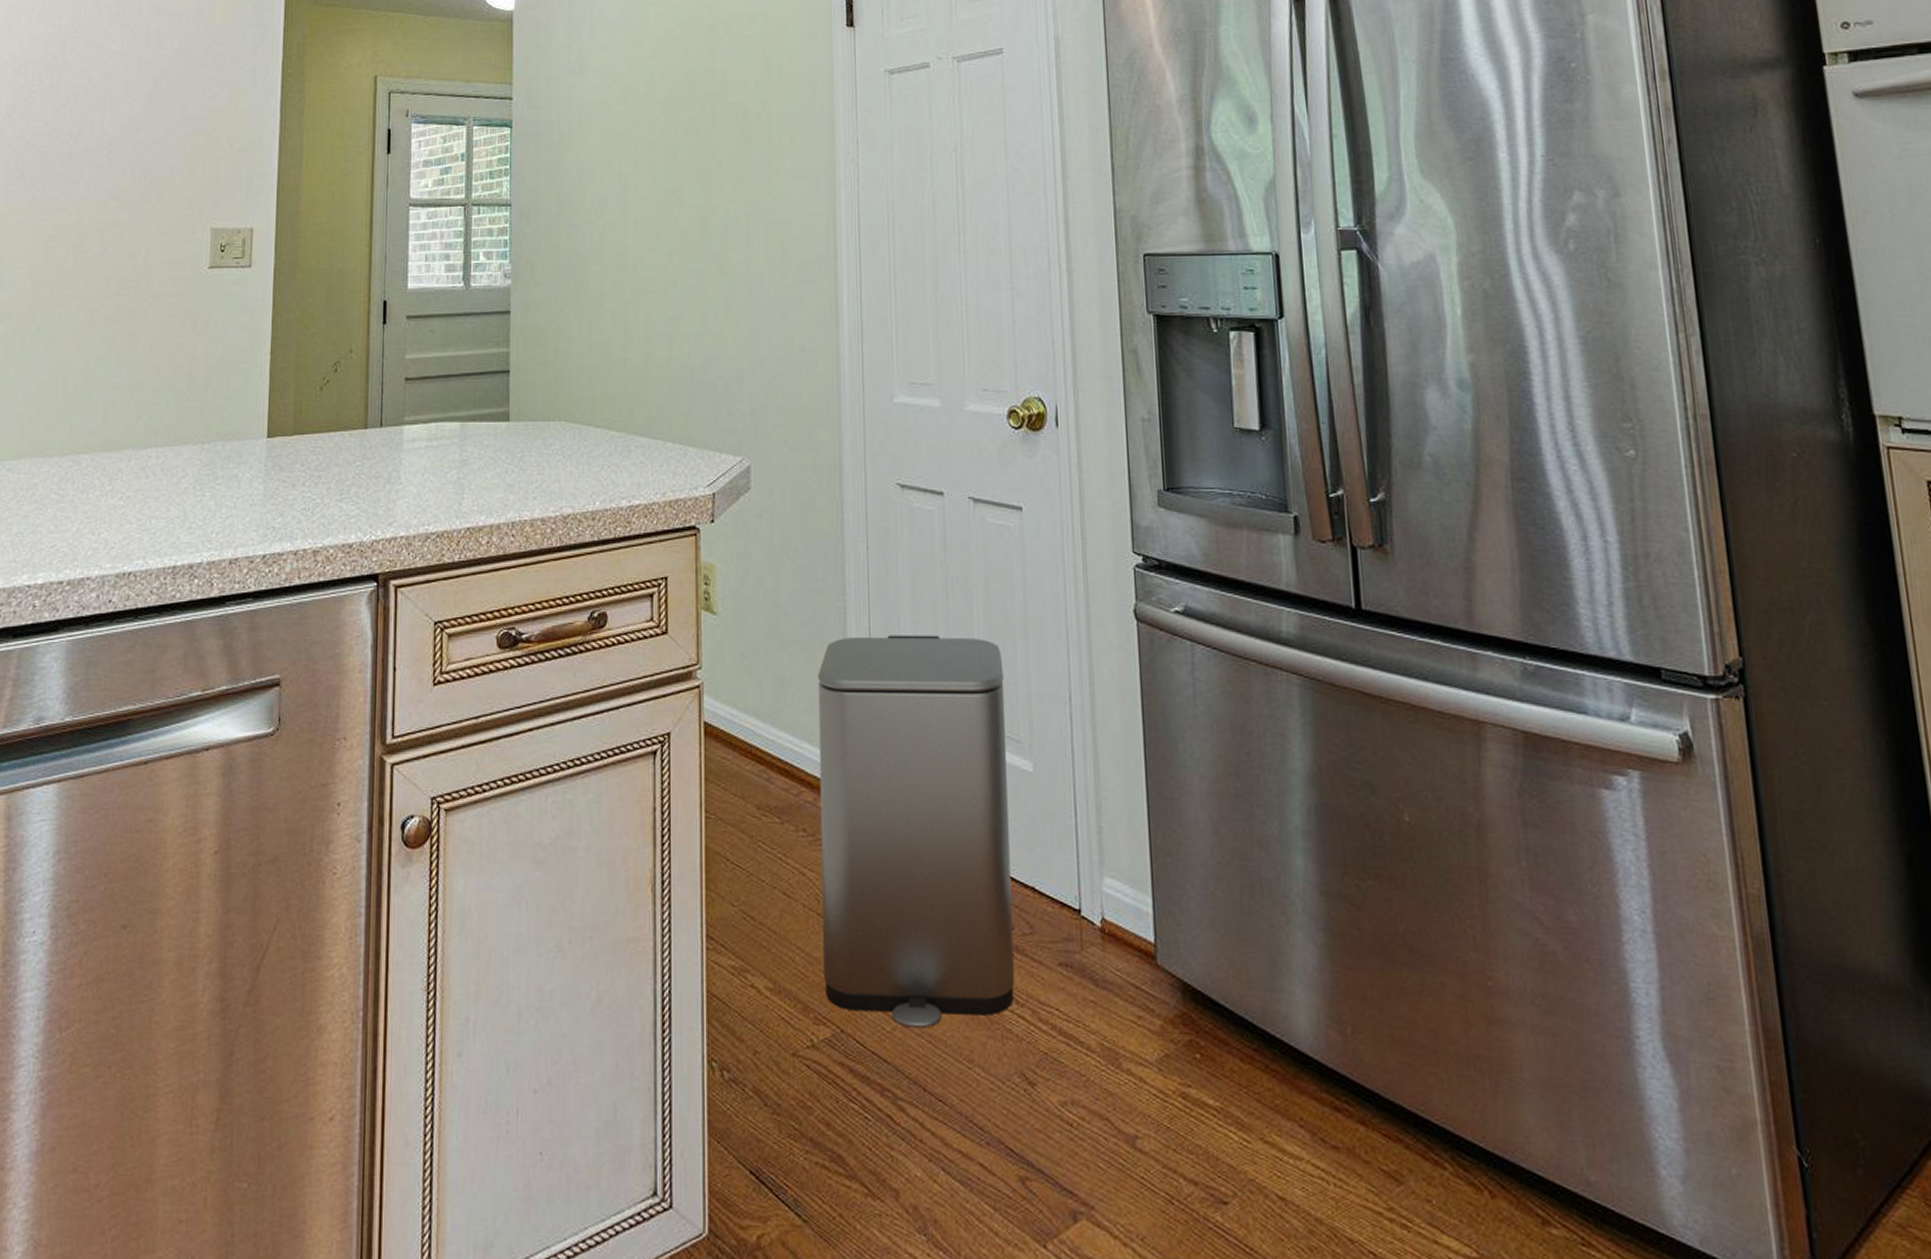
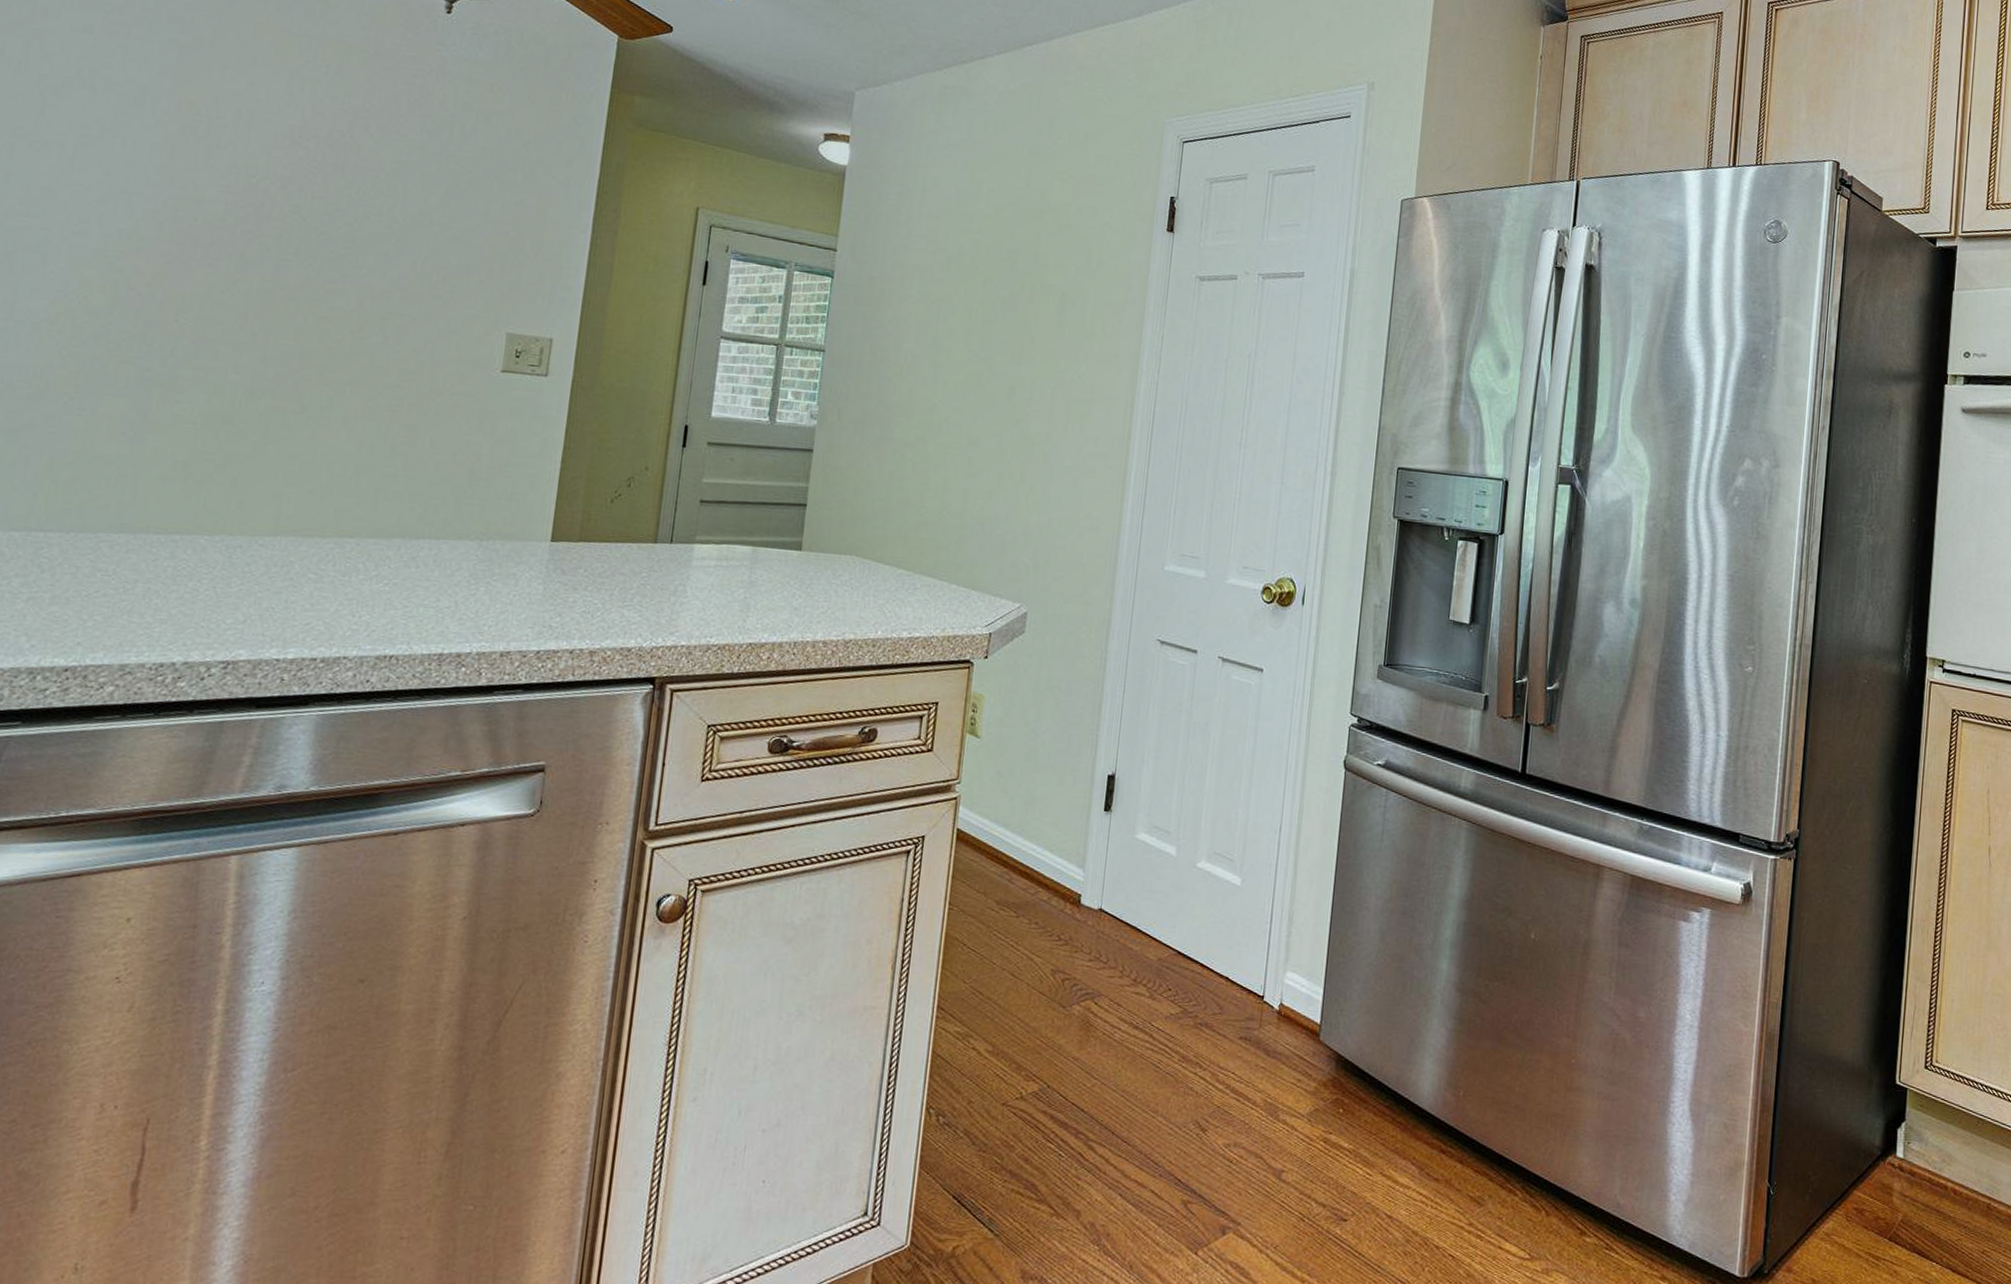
pedal bin: present [817,635,1015,1029] -> none [1038,766,1228,1086]

